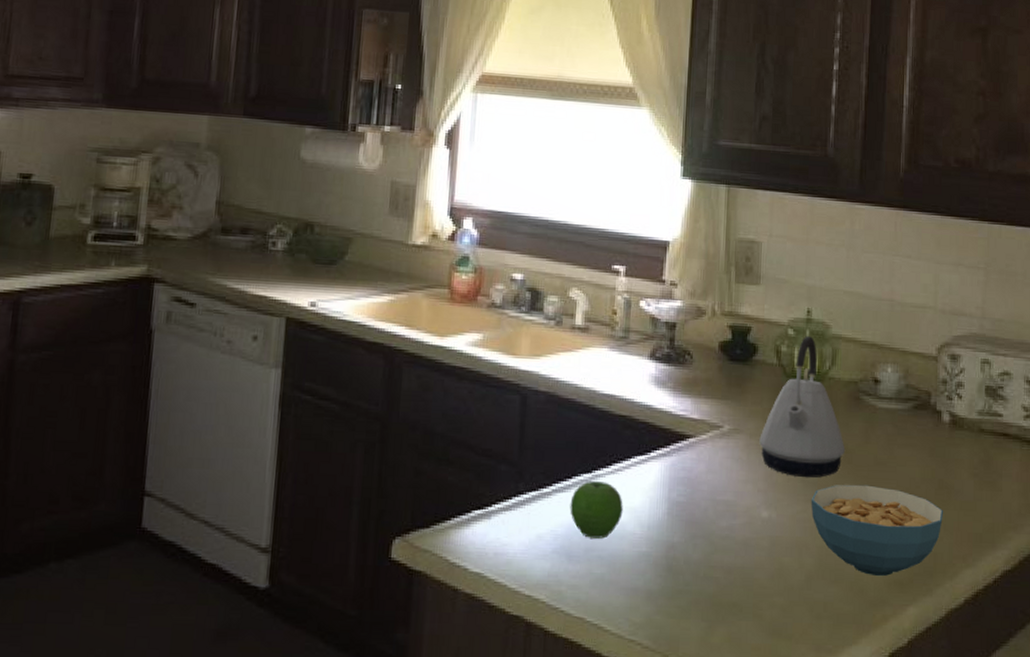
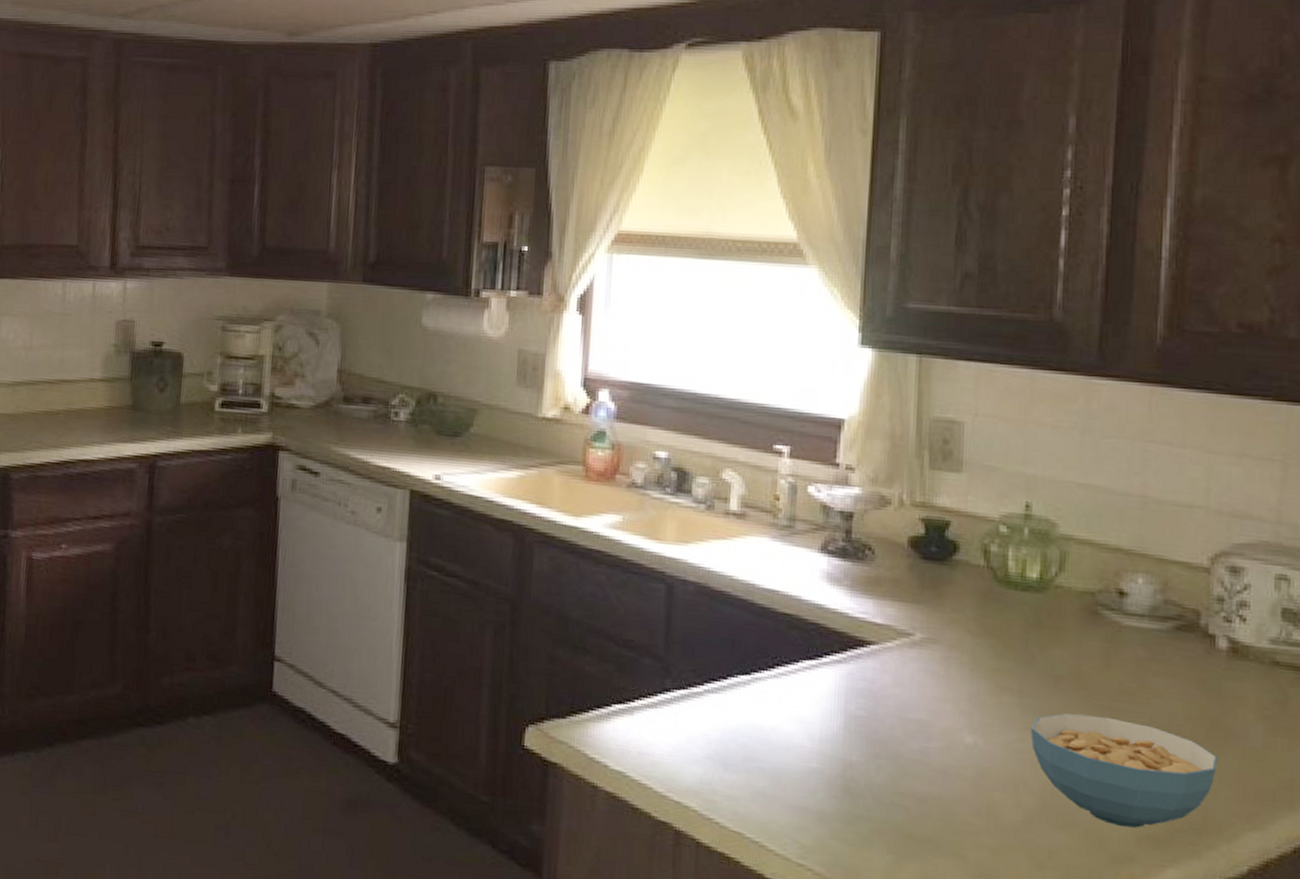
fruit: present [570,481,623,539] -> none [725,683,789,749]
kettle: present [759,336,846,478] -> none [961,535,1078,703]

